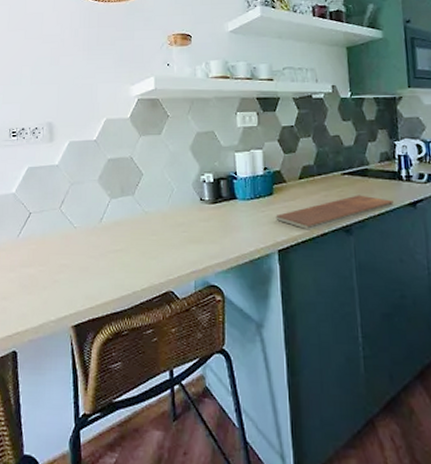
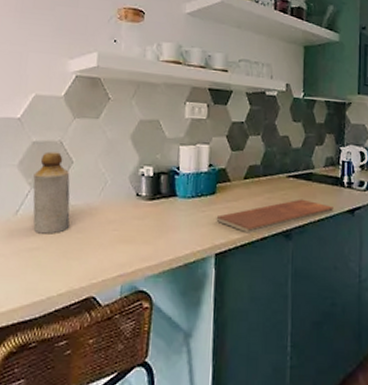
bottle: none [111,167,145,238] -> present [33,151,71,234]

